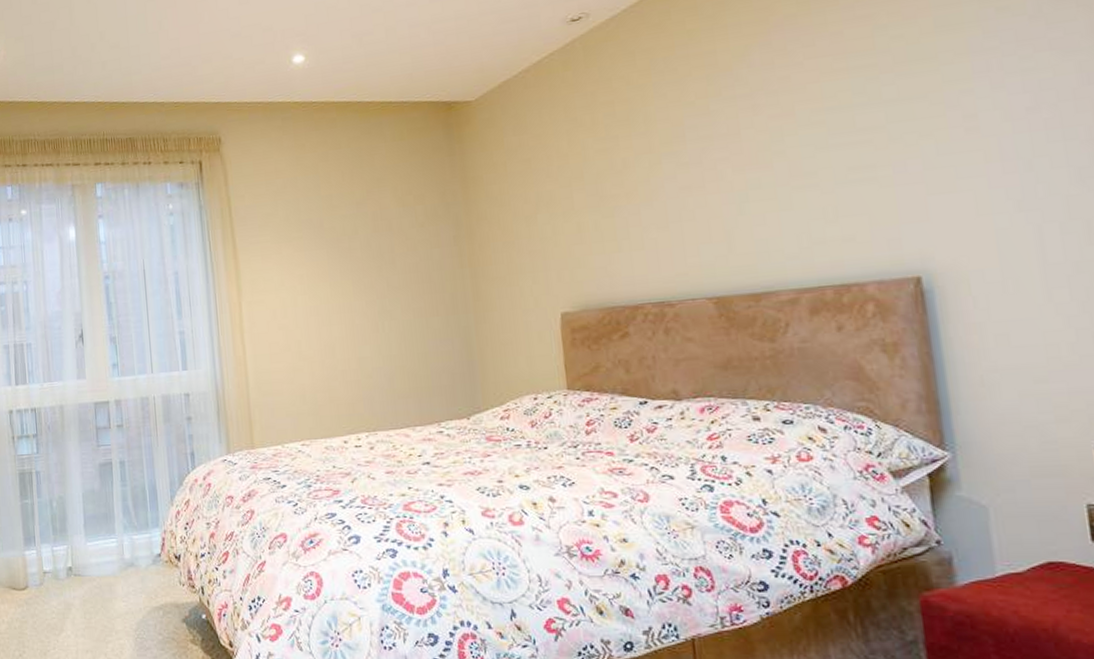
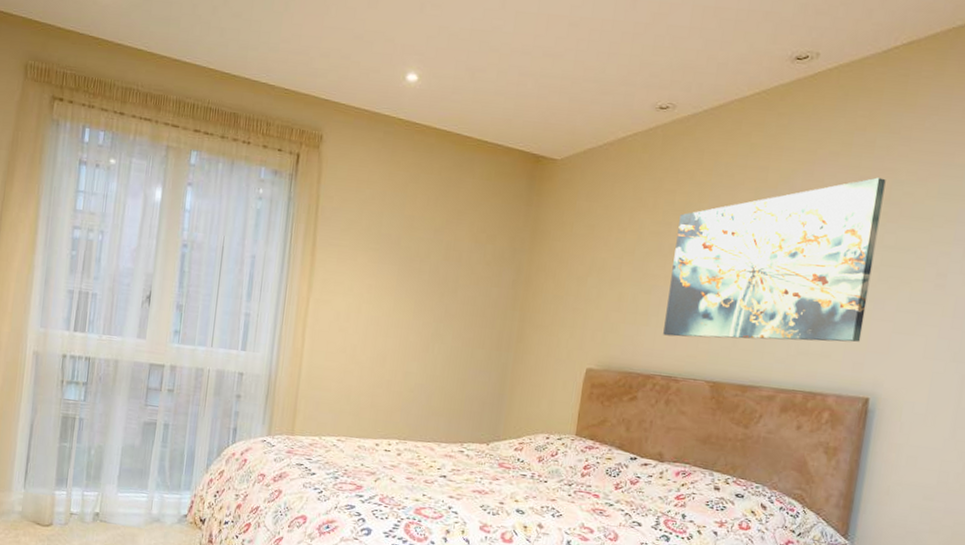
wall art: none [625,27,889,258] -> present [663,177,886,343]

